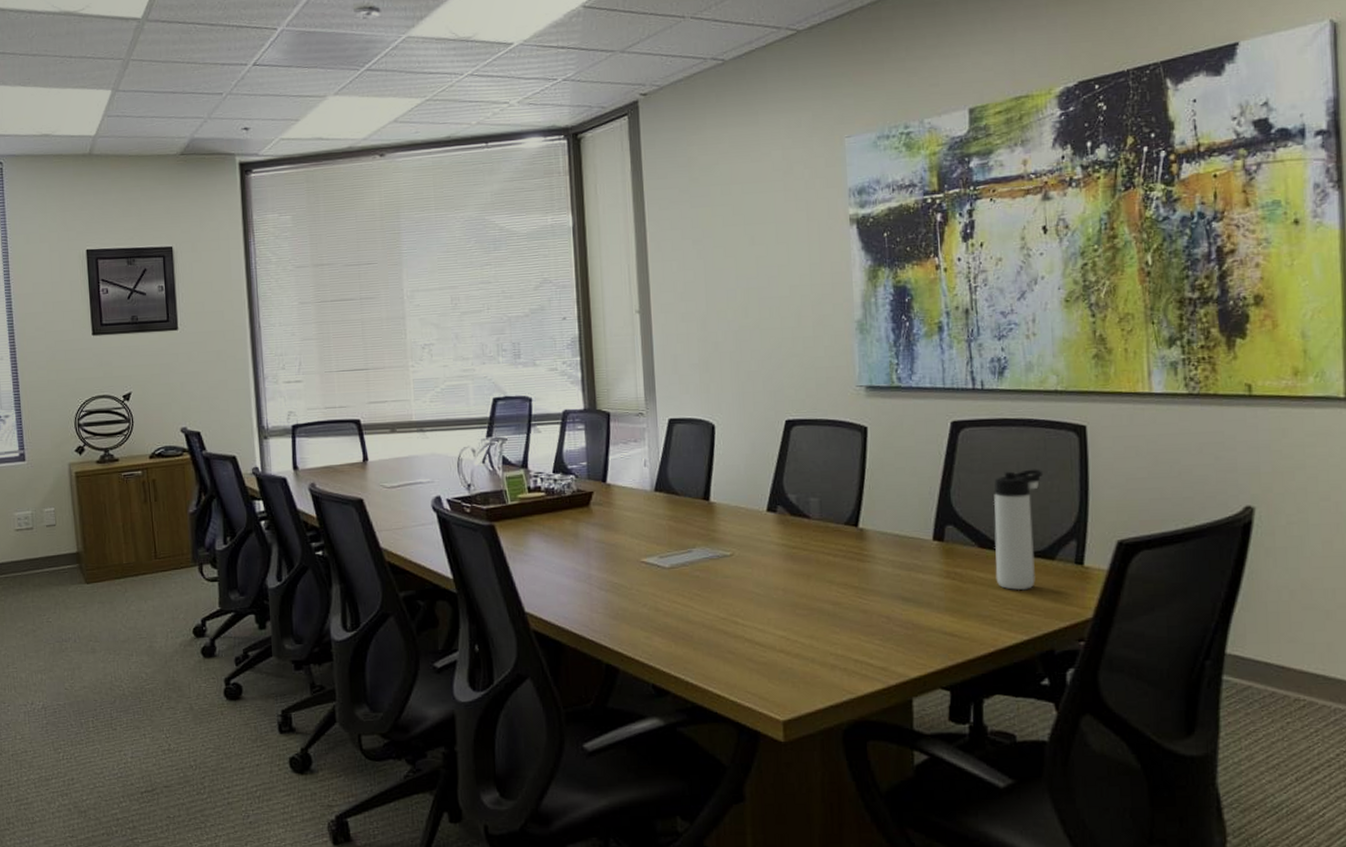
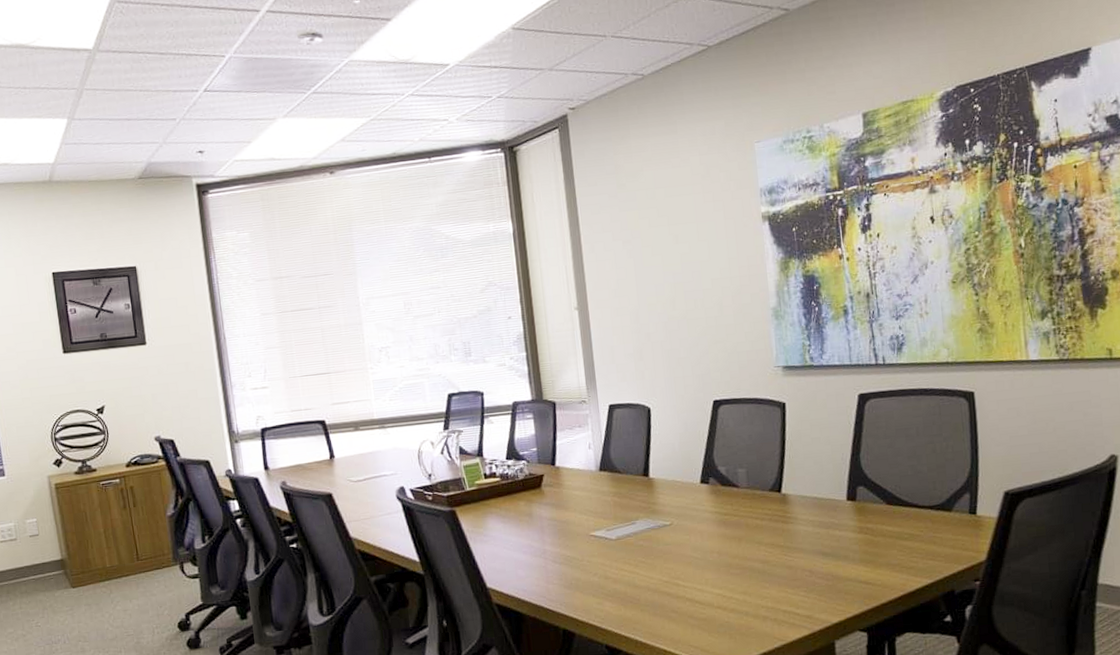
thermos bottle: present [993,469,1044,591] -> none [897,432,940,541]

